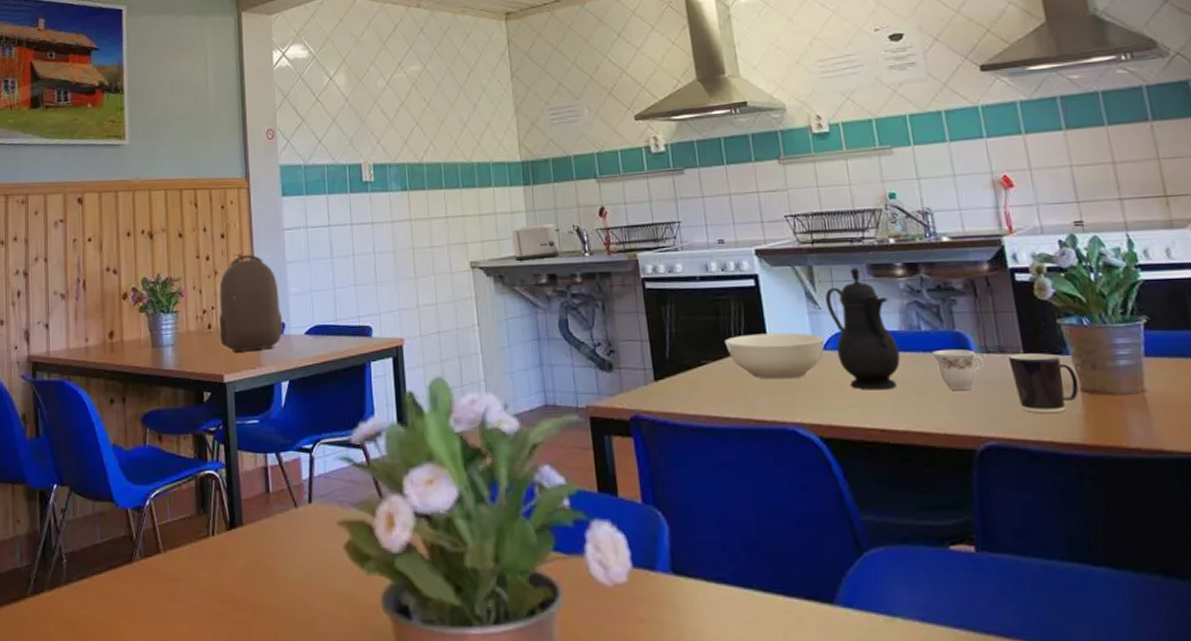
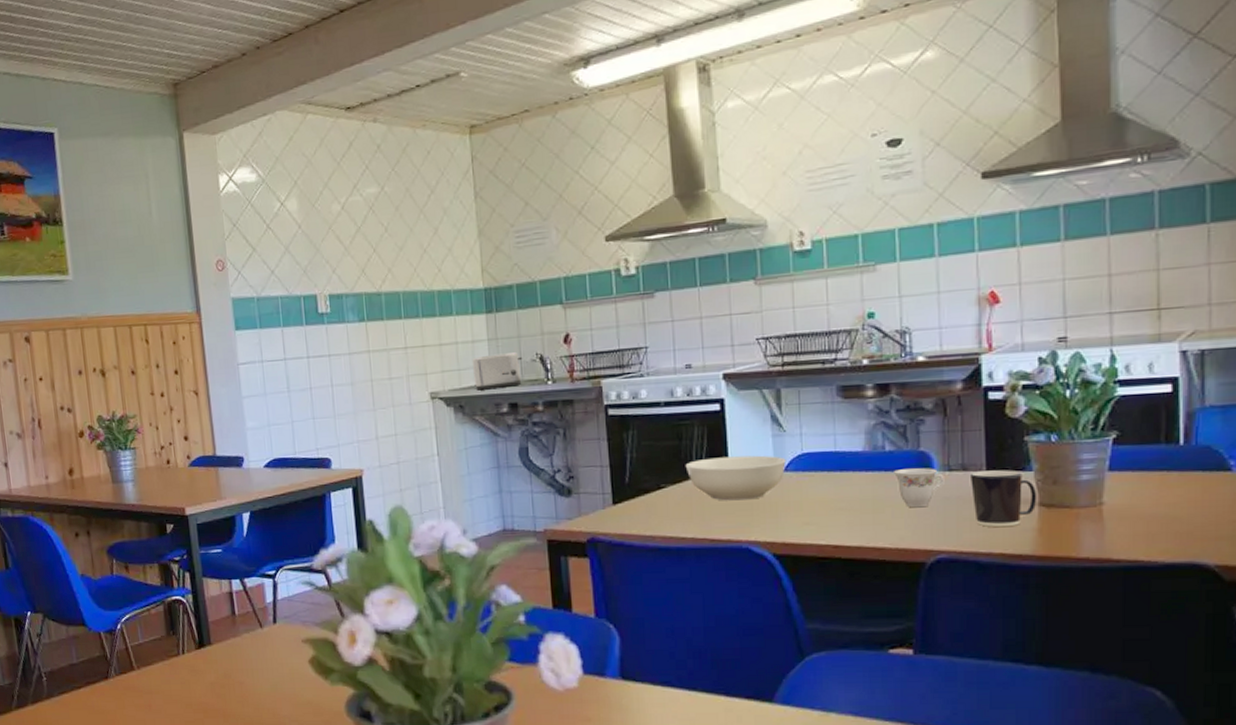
backpack: present [218,254,283,352] -> none [176,389,242,486]
coffeepot: present [825,268,900,390] -> none [791,390,861,509]

